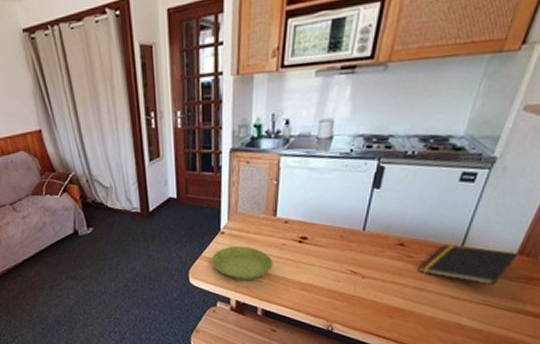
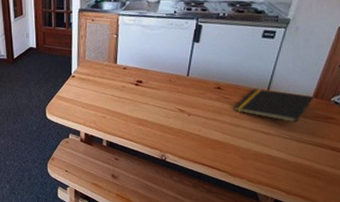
saucer: present [211,246,273,281] -> none [64,87,115,116]

